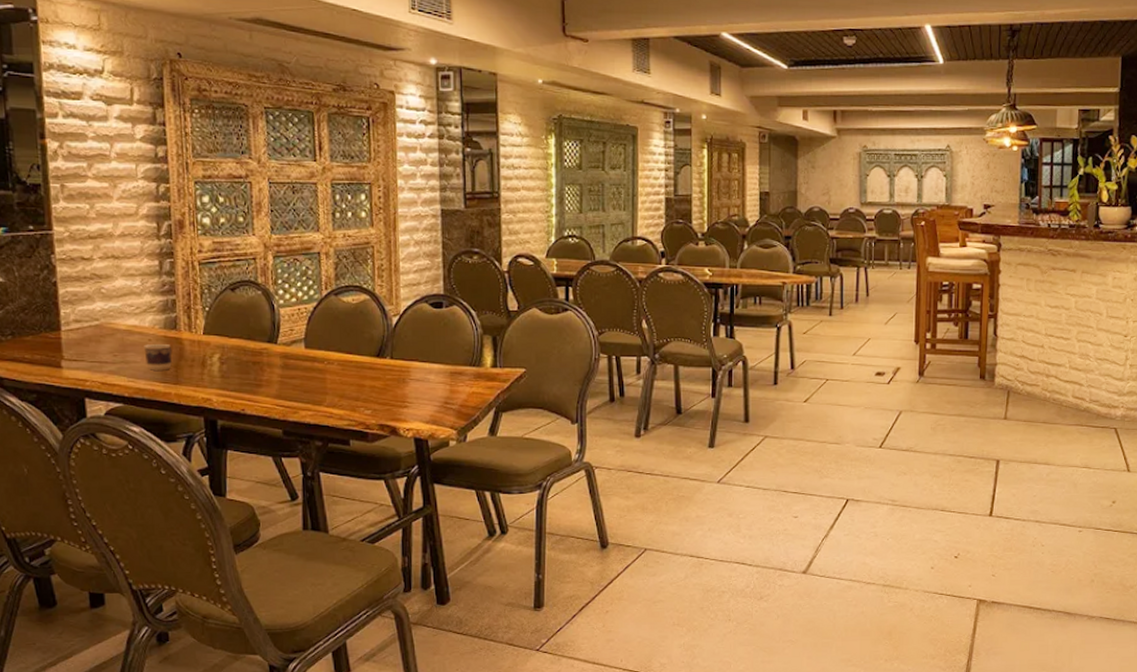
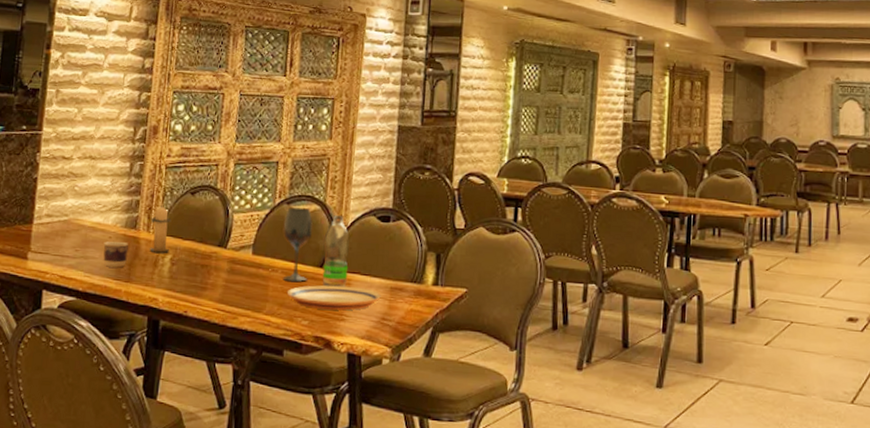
candle: none [191,304,216,354] -> present [149,205,172,254]
wineglass: none [333,299,366,372] -> present [283,207,313,282]
plate: none [345,374,442,398] -> present [286,285,381,311]
bottle: none [378,304,406,376] -> present [322,215,350,287]

